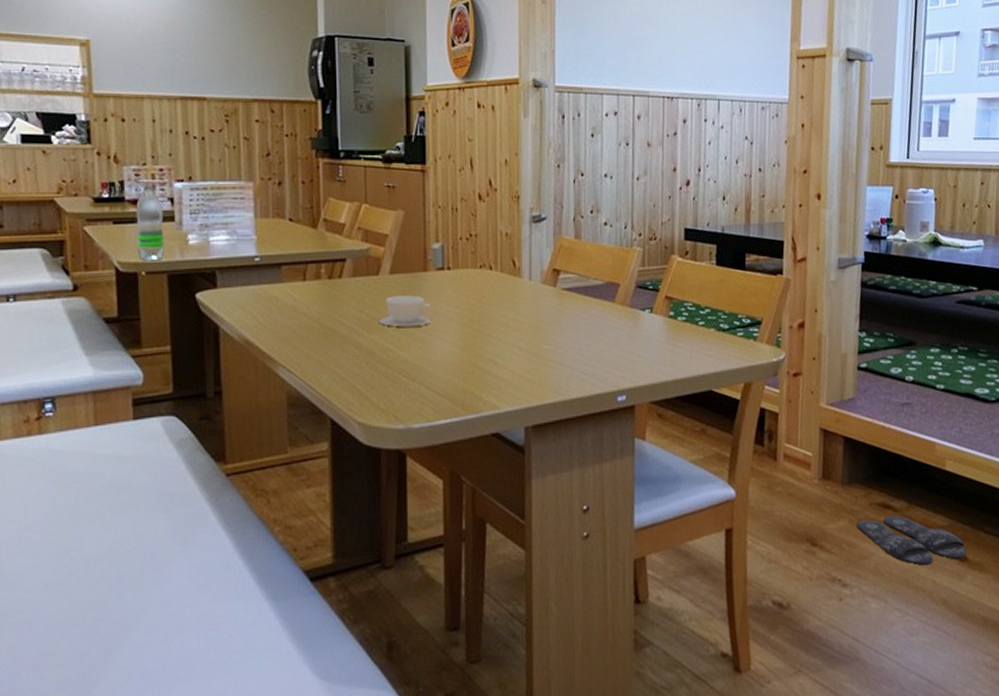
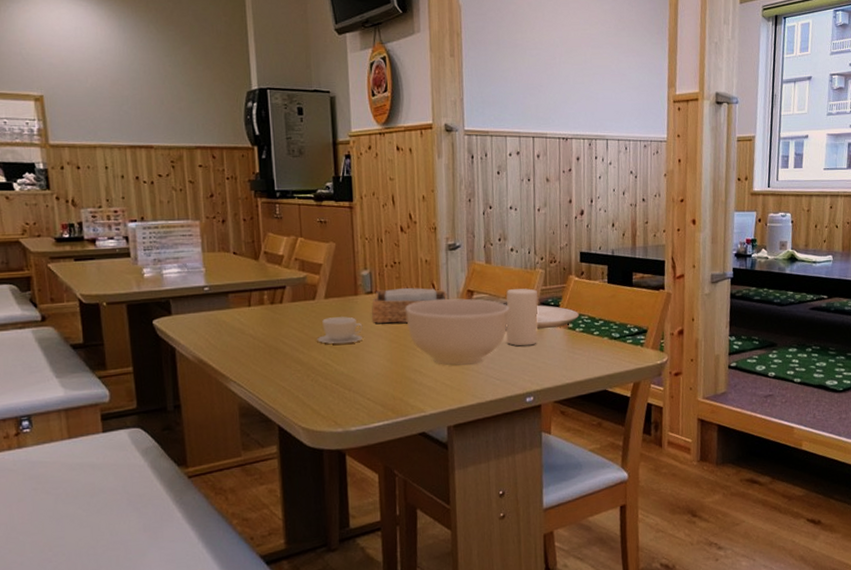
bottle: present [136,185,164,261] -> none [94,226,123,293]
napkin holder: none [441,264,530,305] -> present [371,287,448,324]
bowl: none [481,278,601,356] -> present [405,298,510,366]
cup: none [596,269,635,336] -> present [506,288,539,346]
plate: none [596,289,683,317] -> present [506,305,580,329]
slippers: present [857,515,966,565] -> none [729,488,820,529]

